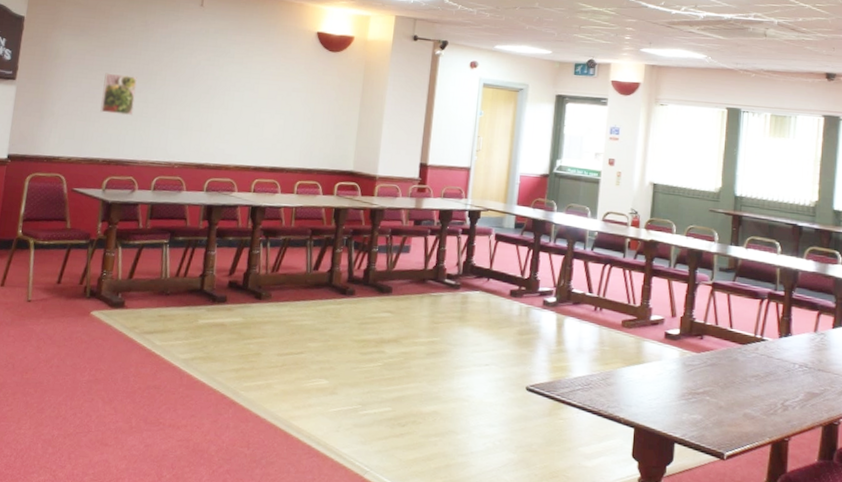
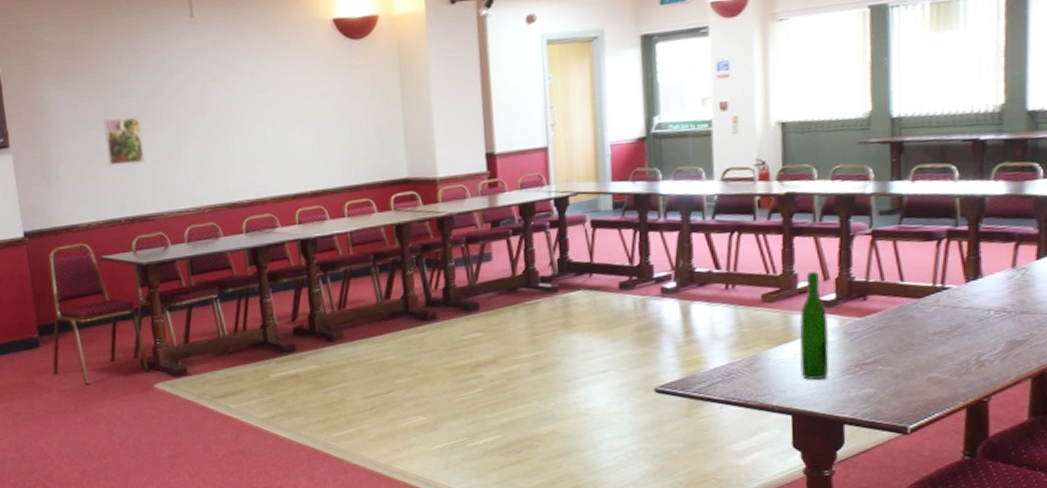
wine bottle: none [645,308,672,401] -> present [799,272,830,380]

